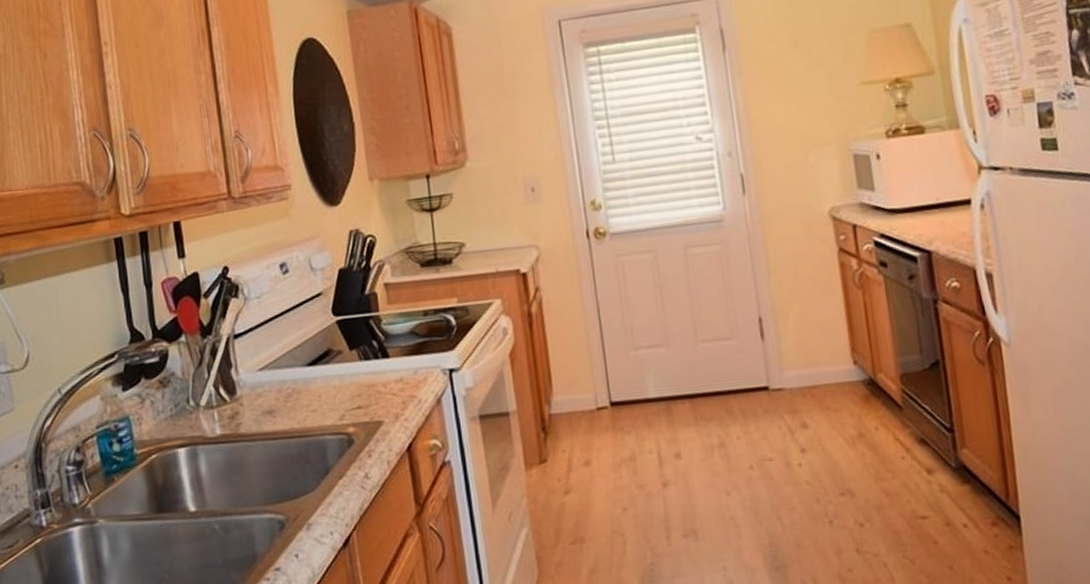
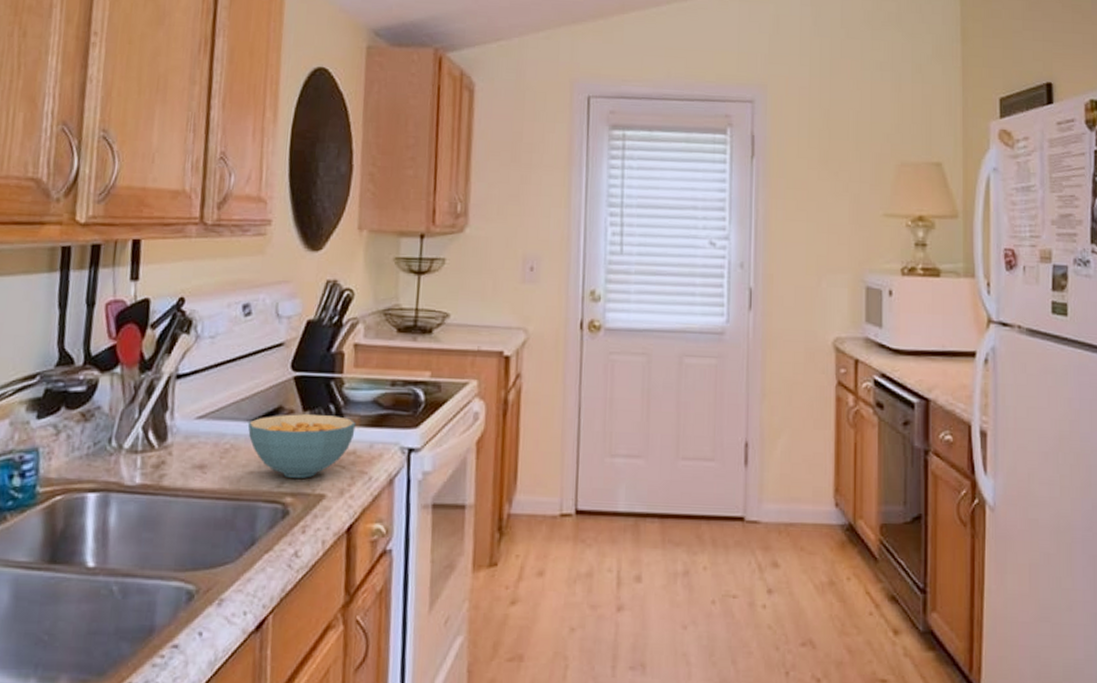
cereal bowl: none [303,350,399,411] -> present [247,414,356,478]

